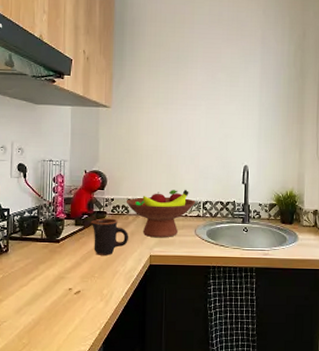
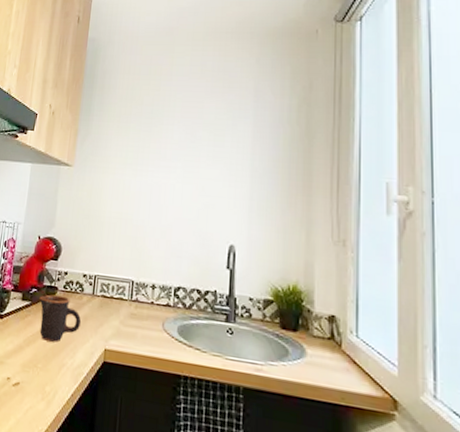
fruit bowl: present [126,189,196,238] -> none [81,268,165,329]

